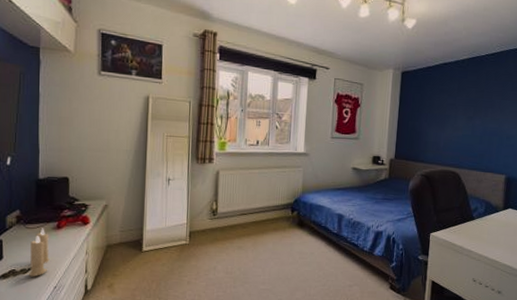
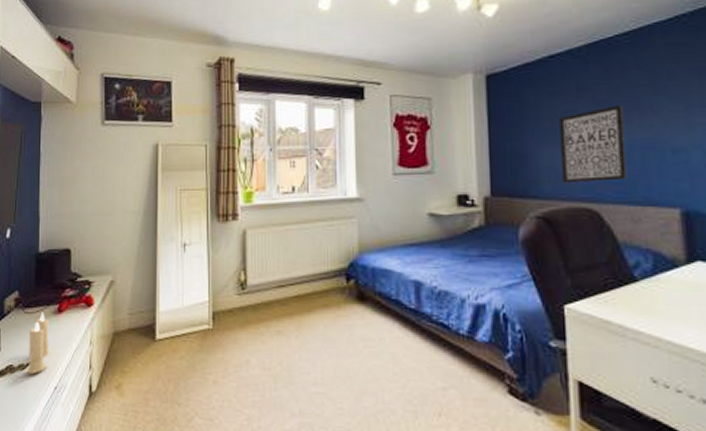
wall art: none [440,103,483,154] -> present [559,104,628,183]

